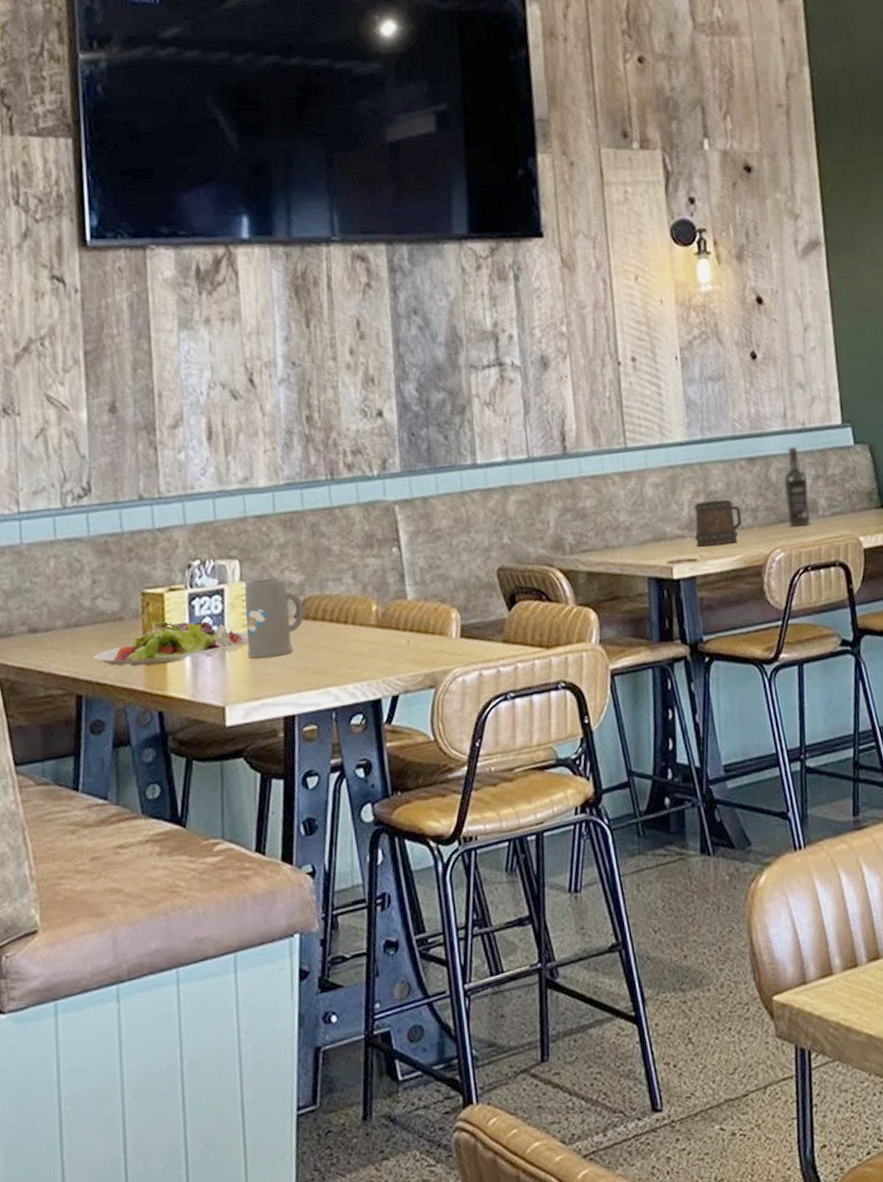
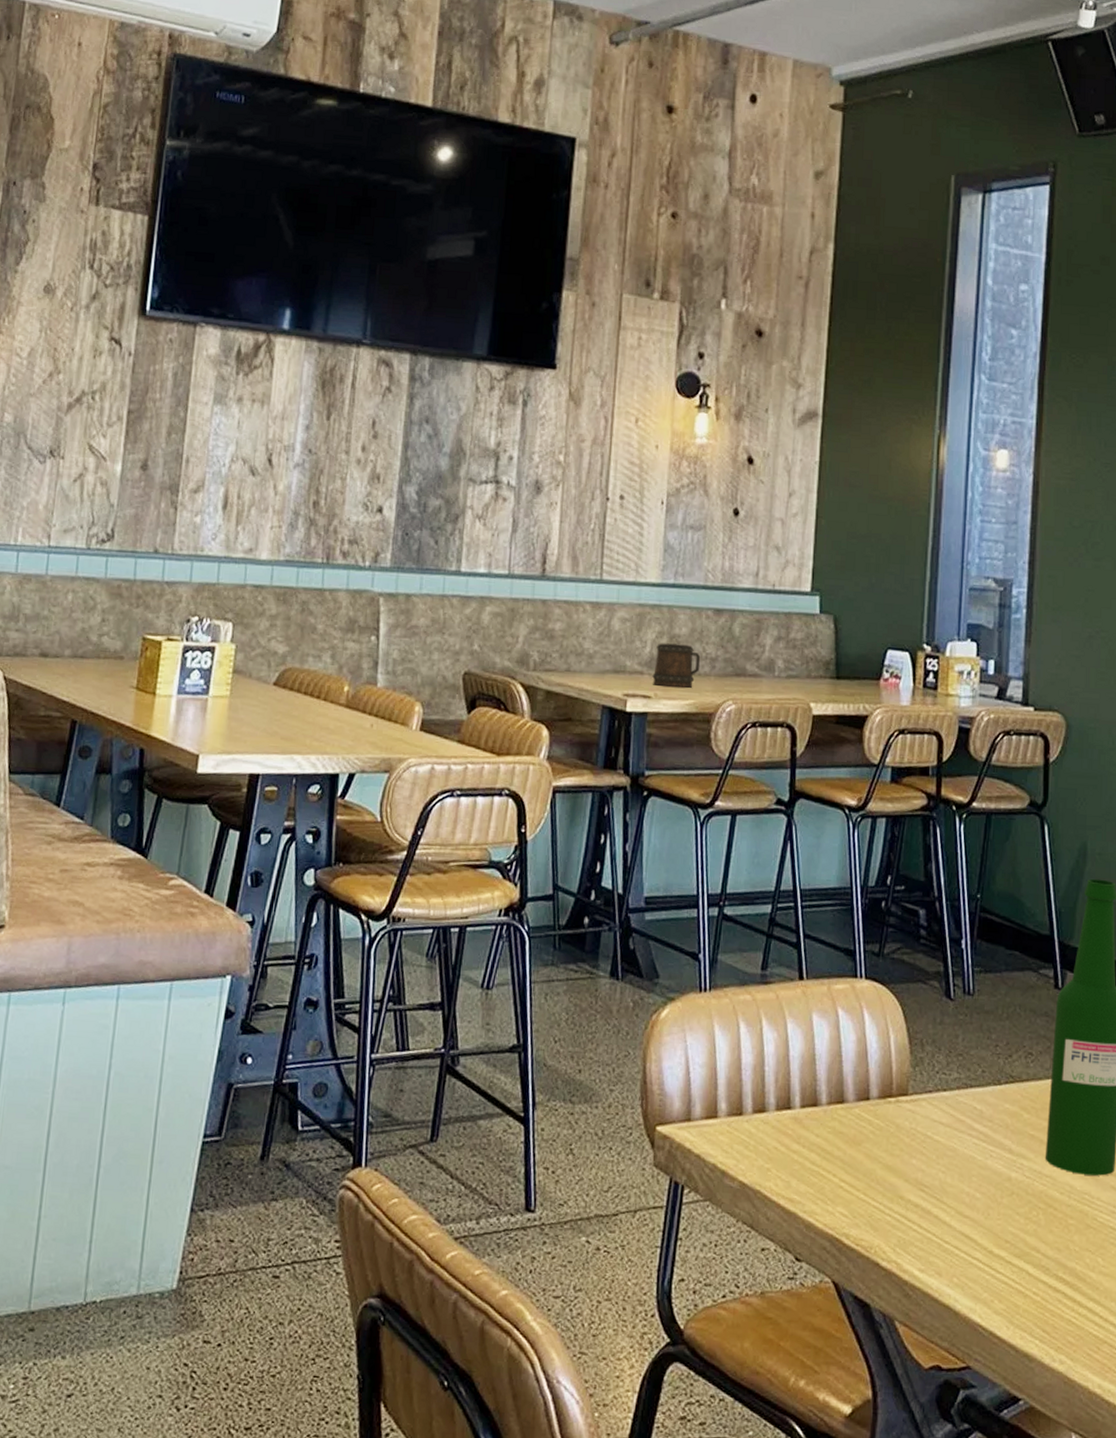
salad plate: present [93,619,249,667] -> none [91,664,230,706]
beer mug: present [244,577,304,660] -> none [226,643,283,719]
wine bottle: present [783,446,810,528] -> none [744,604,770,684]

